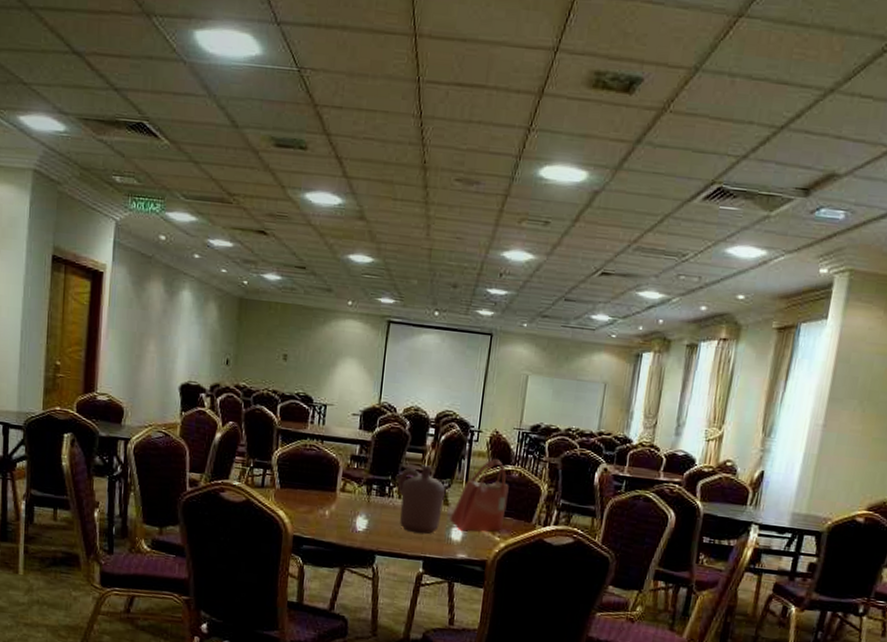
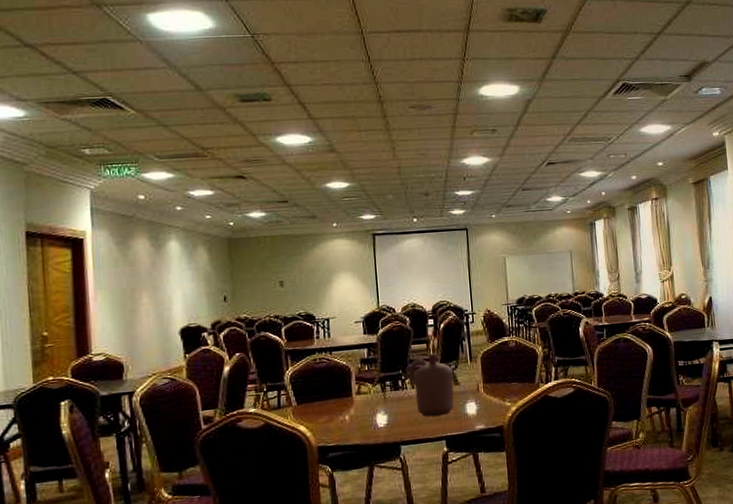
handbag: present [449,459,509,532] -> none [462,334,511,405]

